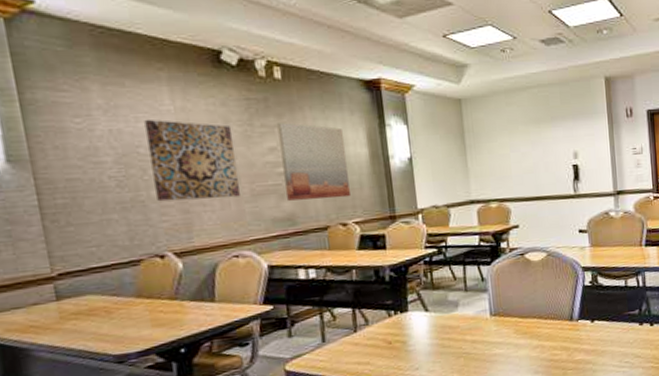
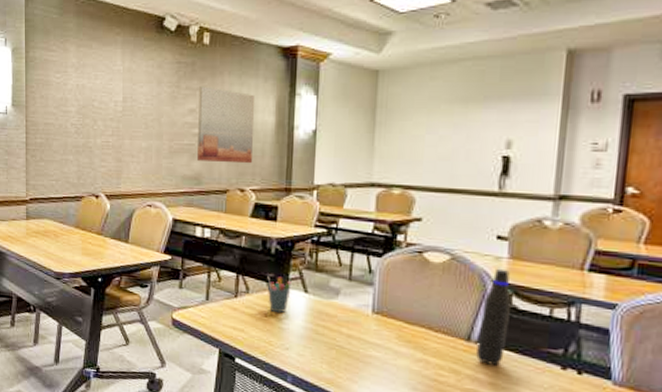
wall art: present [144,120,240,202] -> none [100,78,163,152]
pen holder: none [385,301,411,338] -> present [267,276,292,314]
water bottle: none [577,256,599,336] -> present [476,268,511,365]

